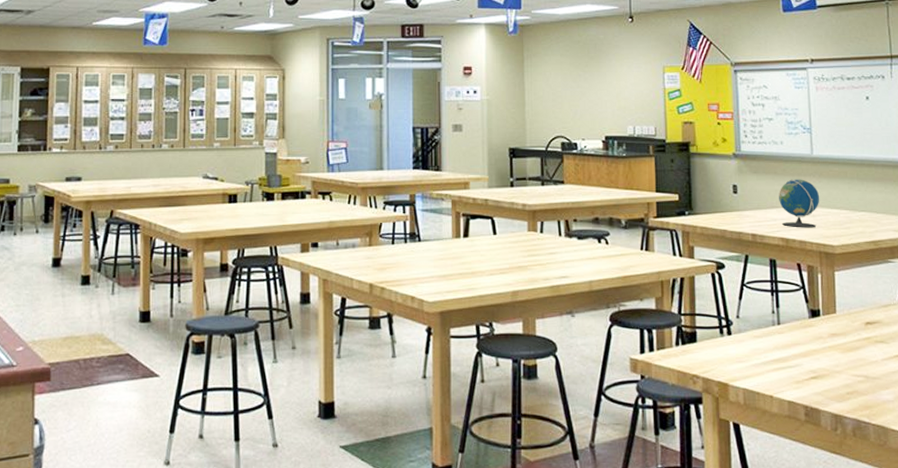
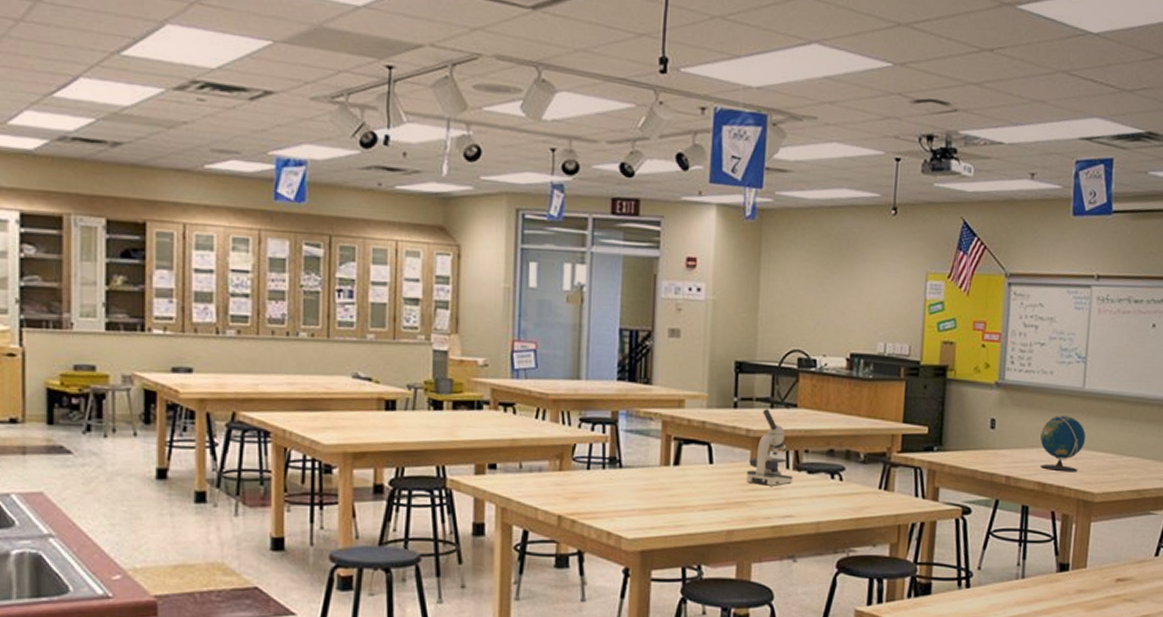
microscope: none [526,186,566,253] -> present [747,409,793,487]

